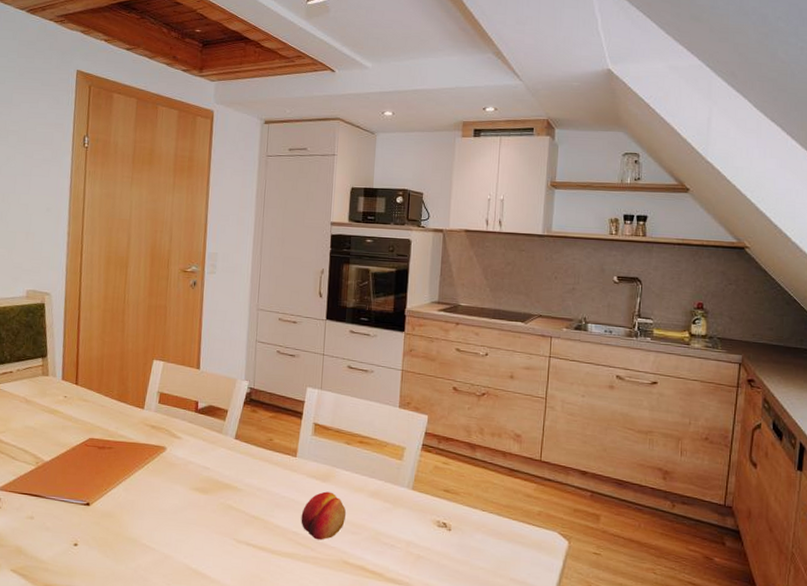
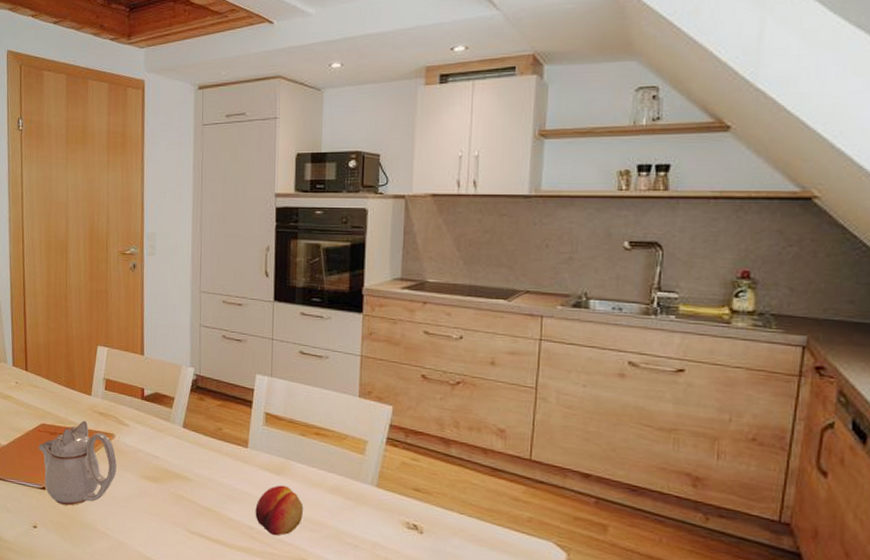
teapot: none [84,434,167,521] -> present [38,420,117,506]

